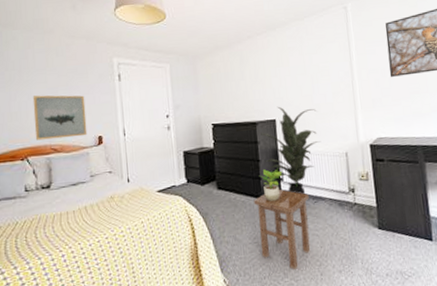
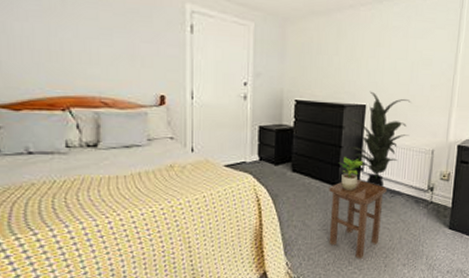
wall art: present [32,95,88,141] -> none [79,34,147,93]

